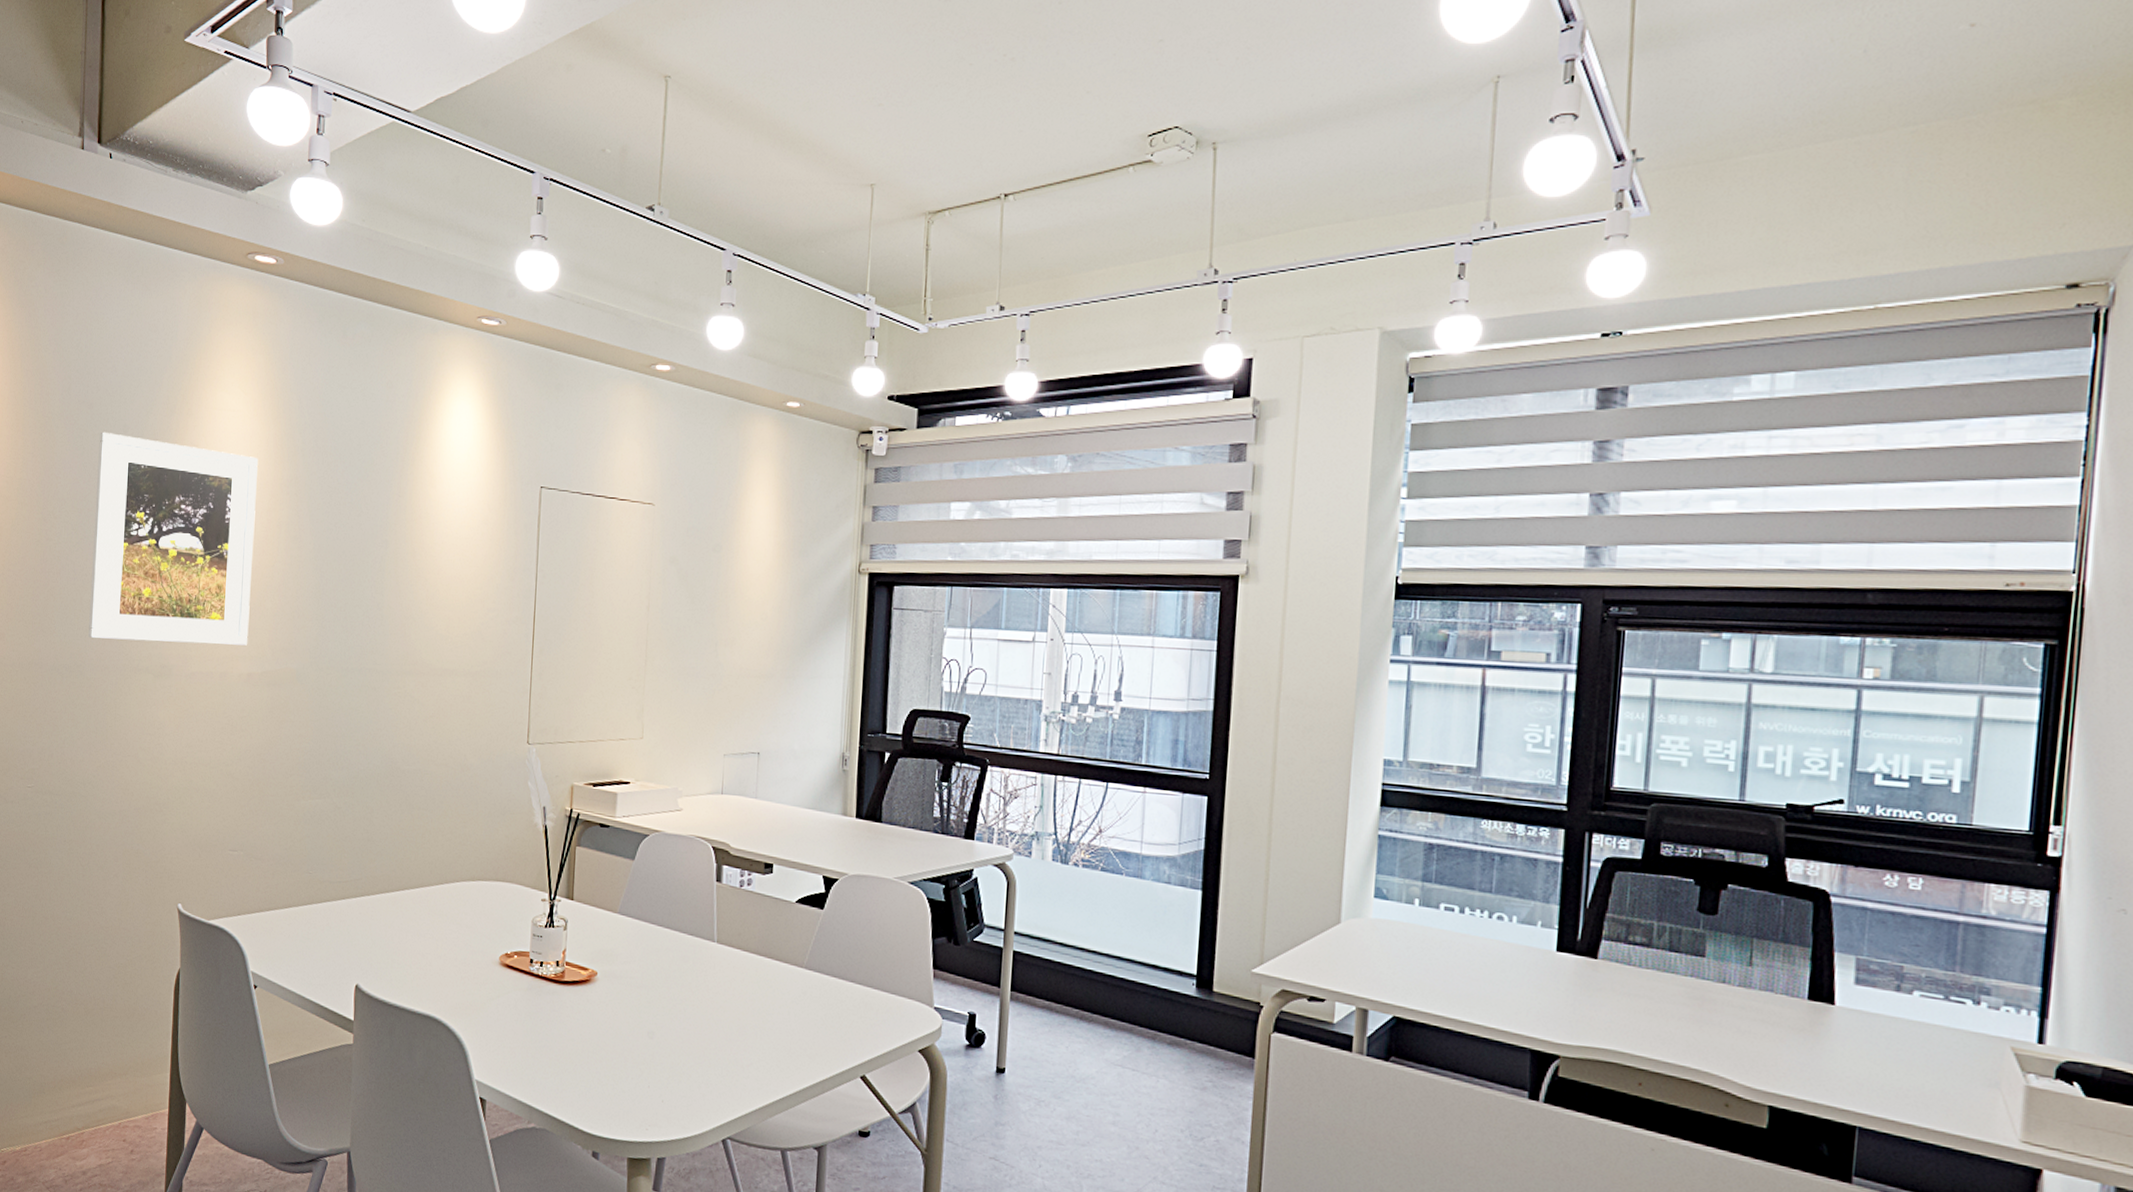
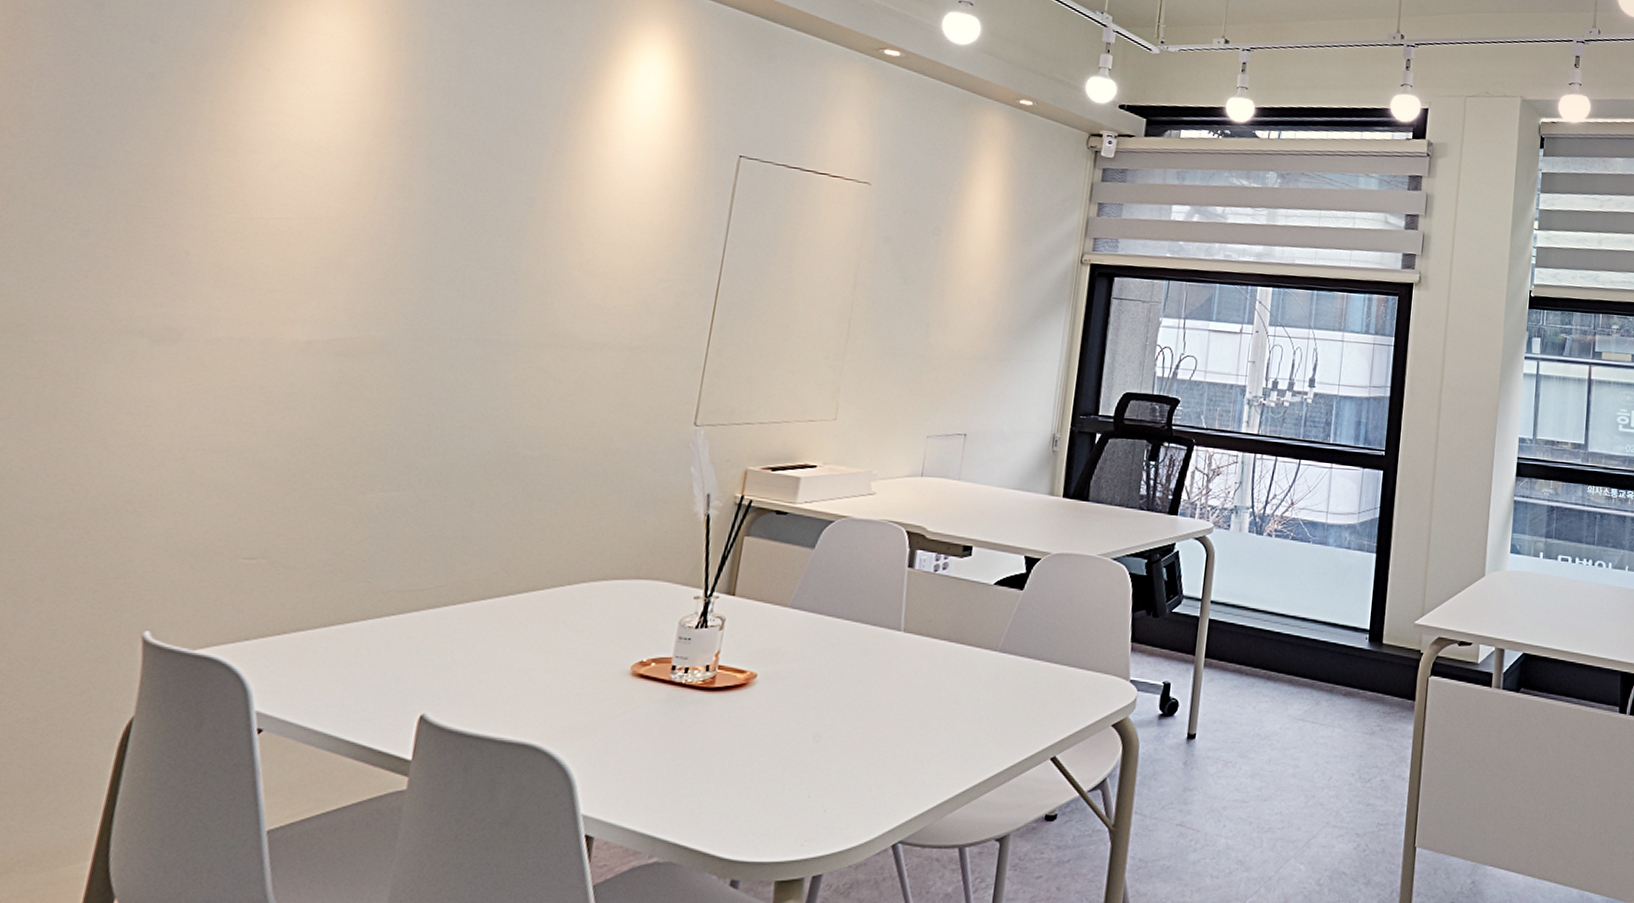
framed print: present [88,432,259,646] -> none [44,38,361,308]

